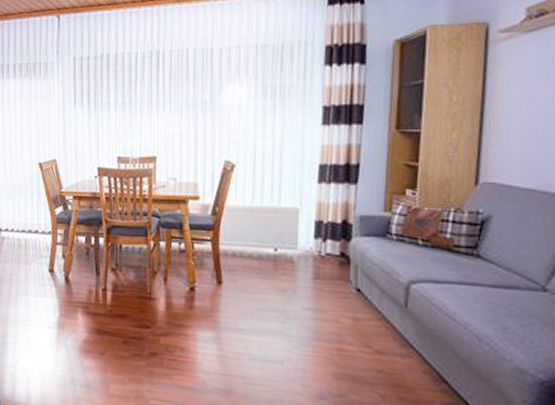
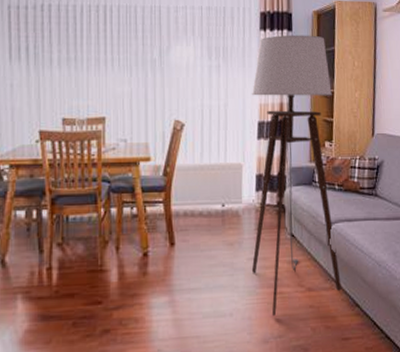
floor lamp: none [306,67,422,373] -> present [251,34,341,316]

